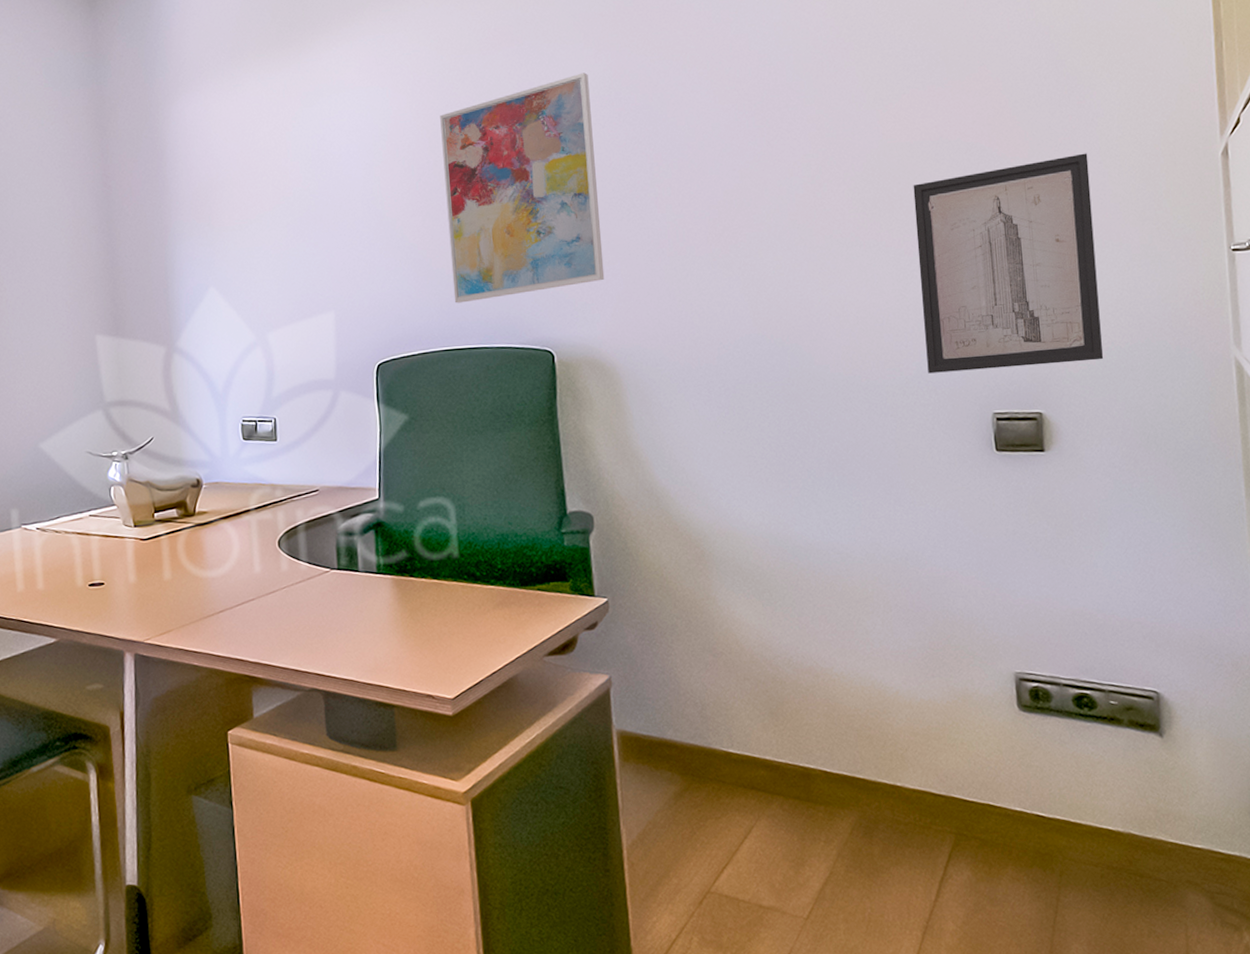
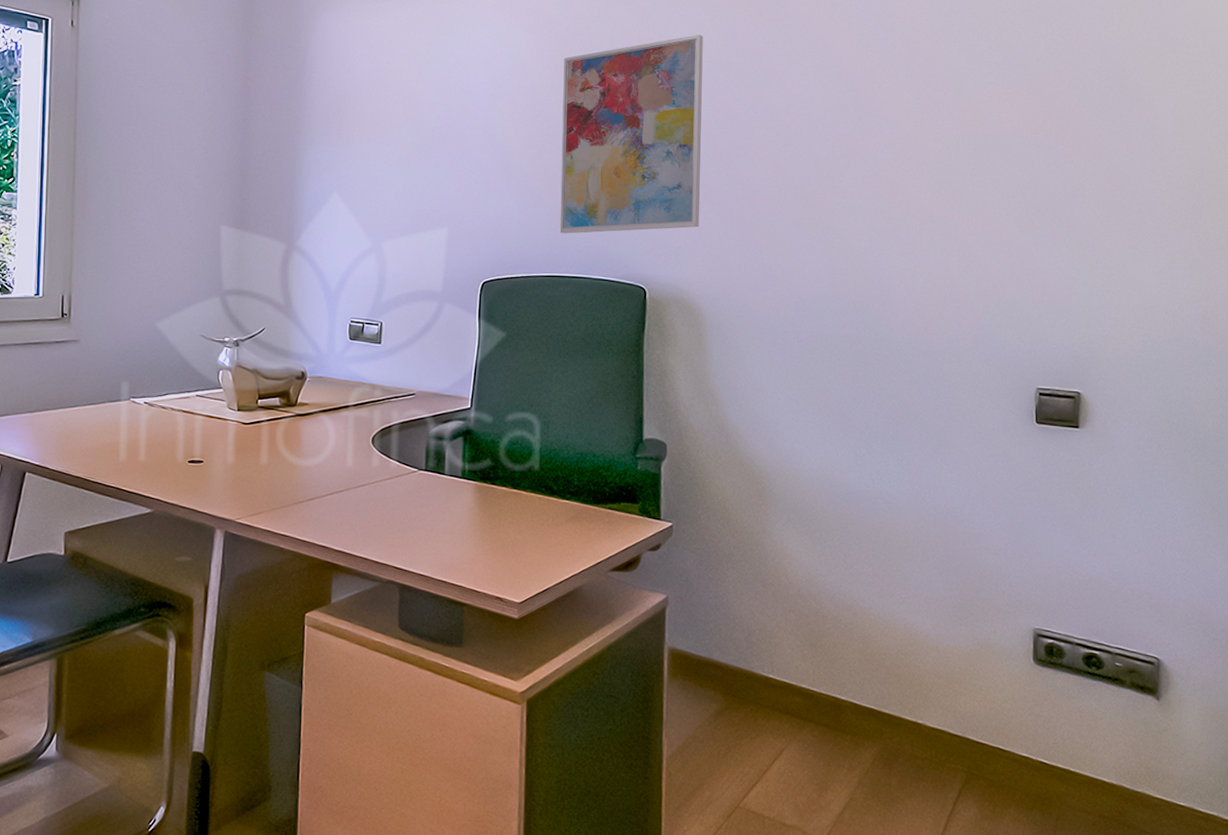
wall art: present [913,153,1104,374] -> none [982,161,1142,350]

